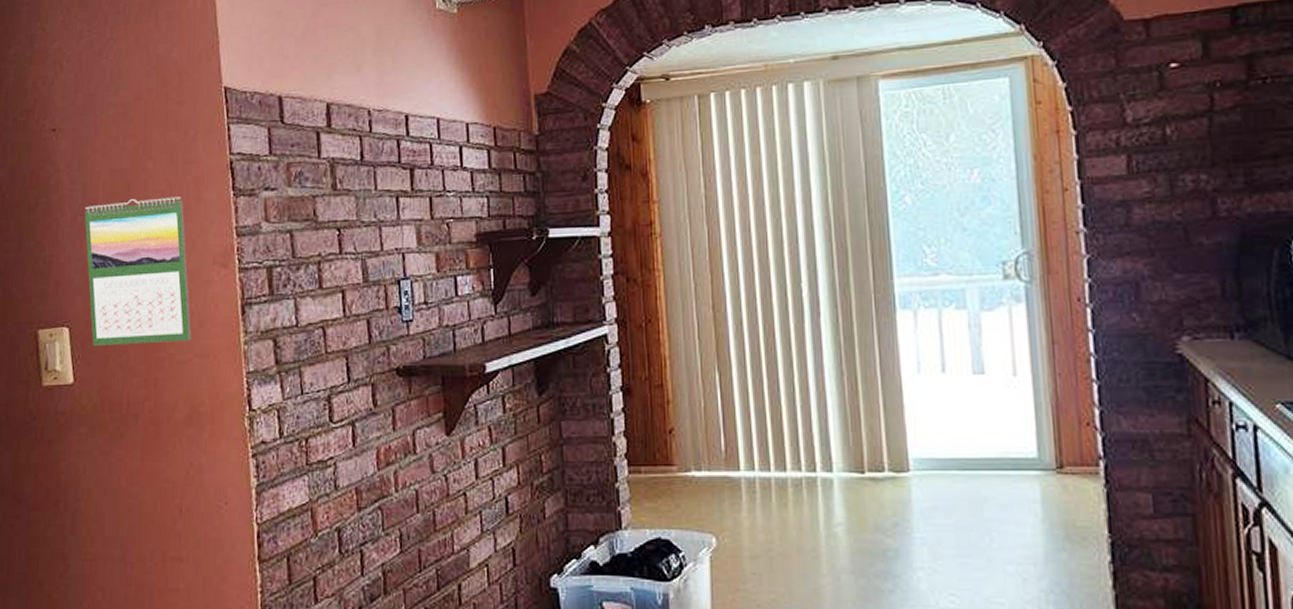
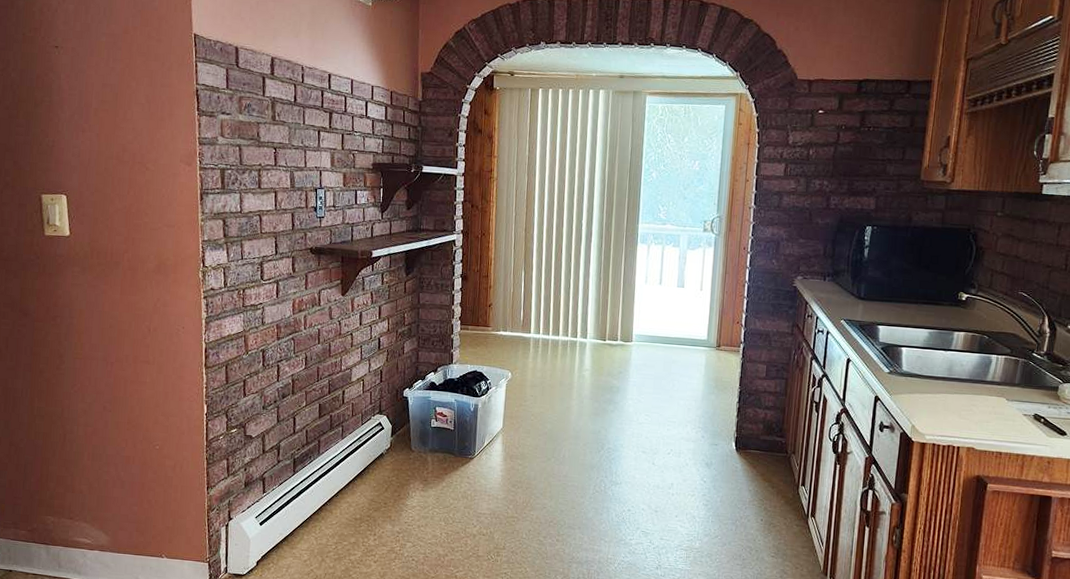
calendar: present [84,196,192,346] -> none [80,107,162,215]

